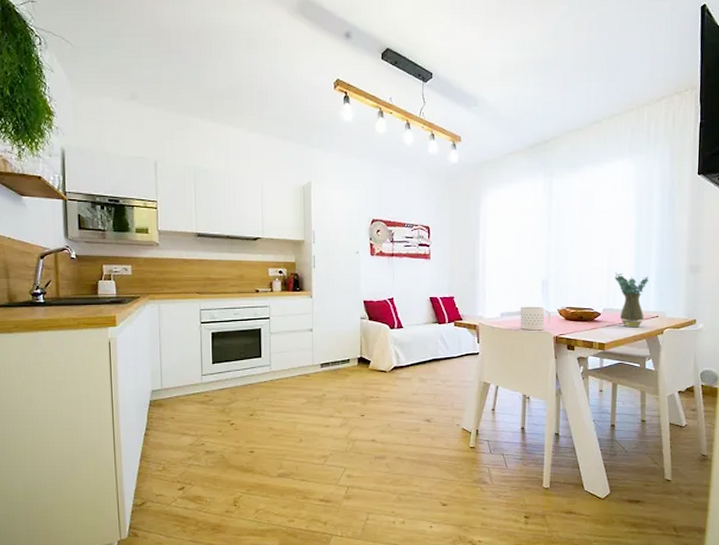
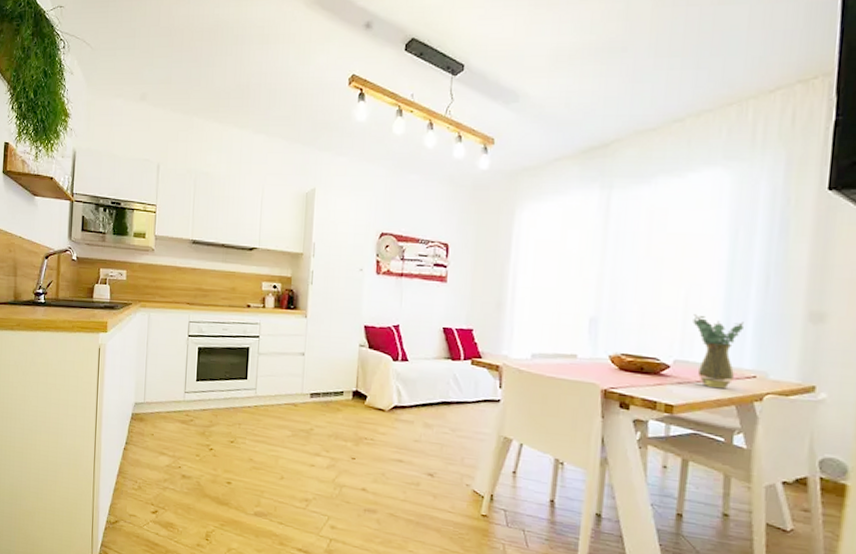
mug: present [520,306,551,331] -> none [556,347,599,381]

